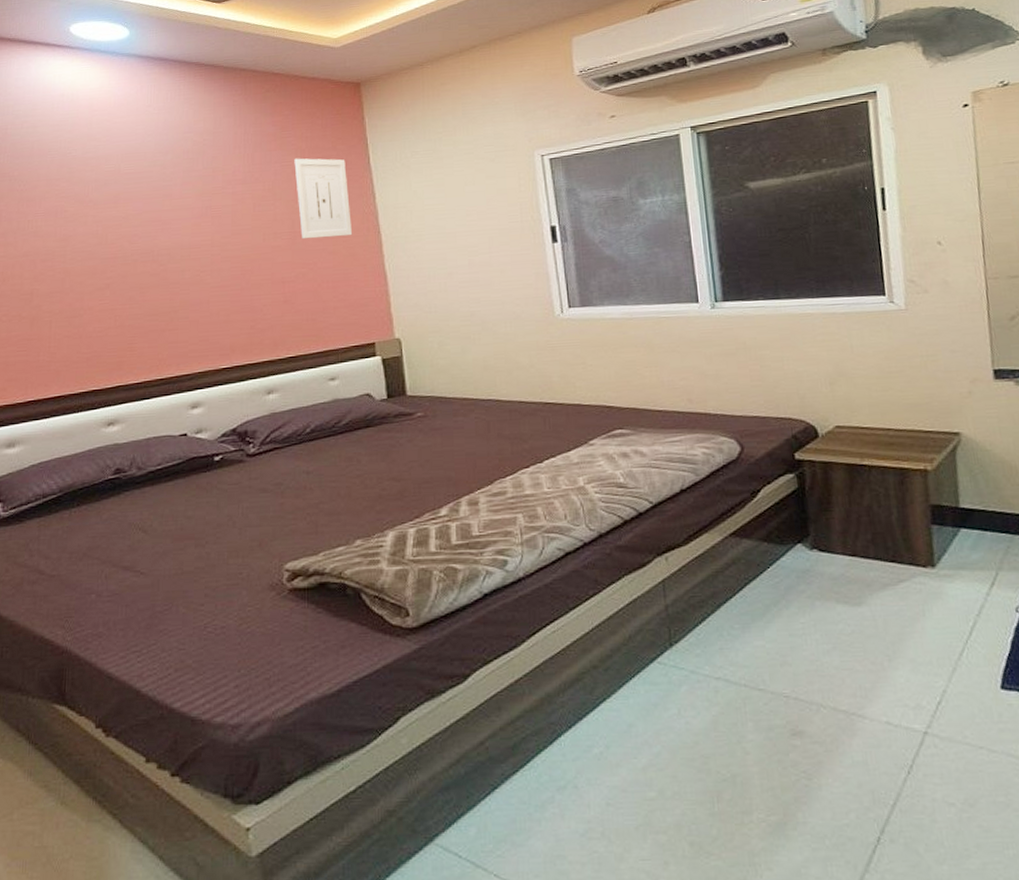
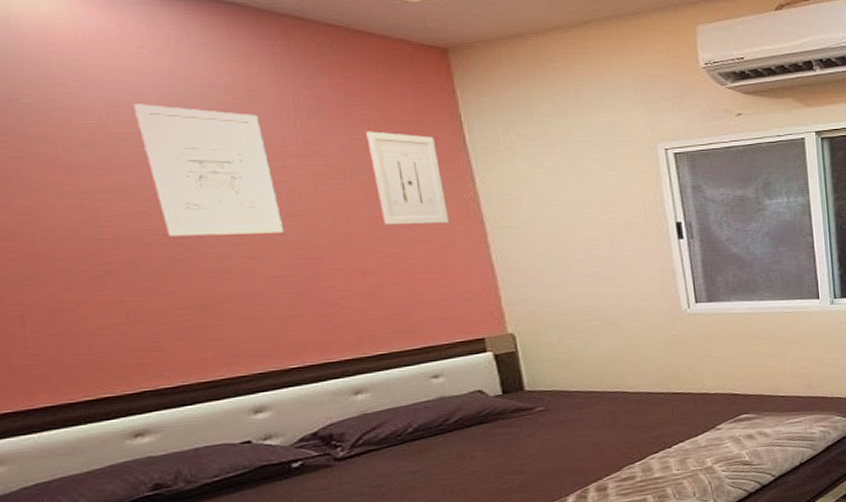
wall art: none [138,149,228,255] -> present [132,104,285,237]

